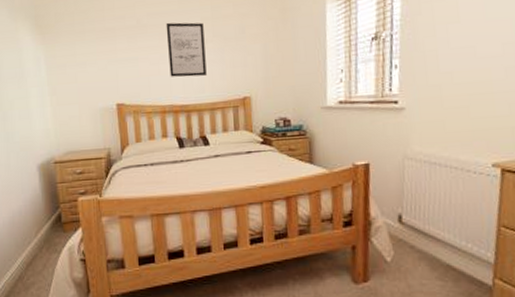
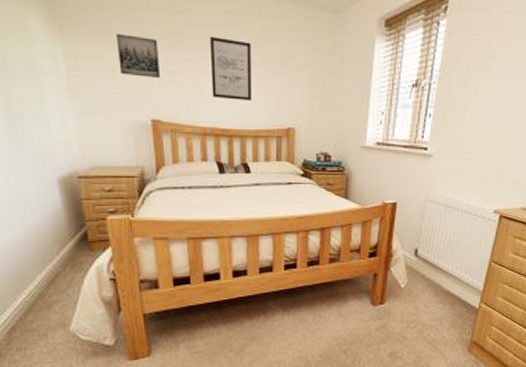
wall art: none [87,32,124,68] -> present [116,34,161,78]

